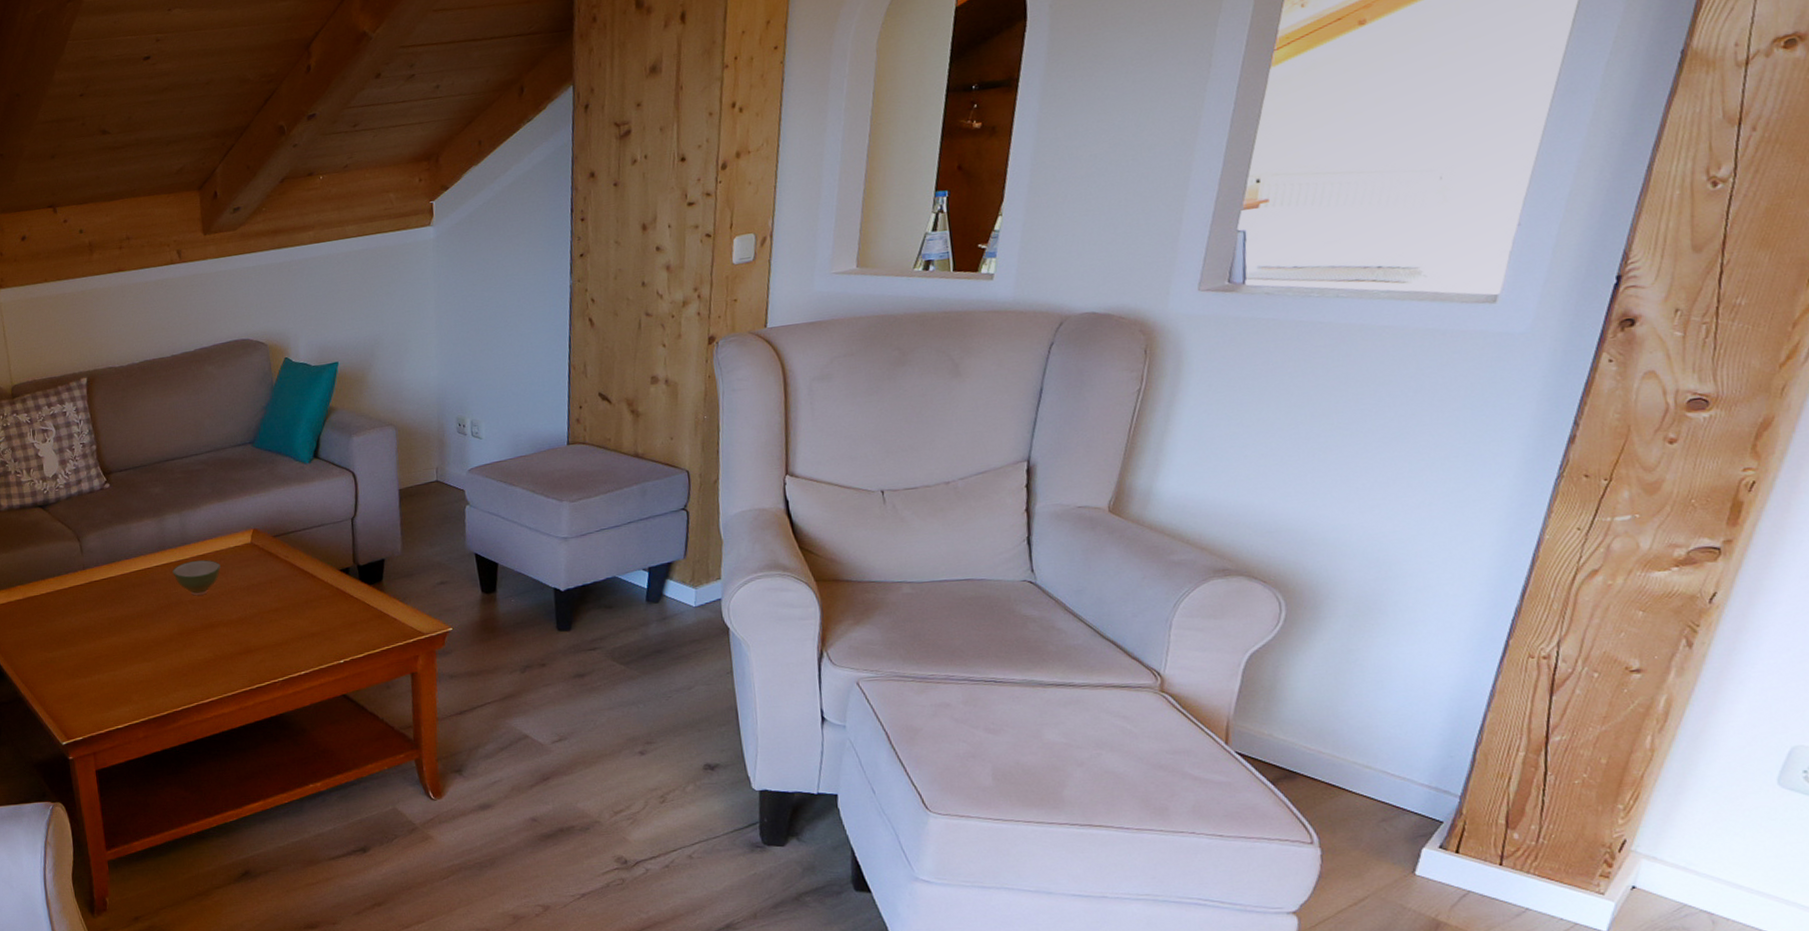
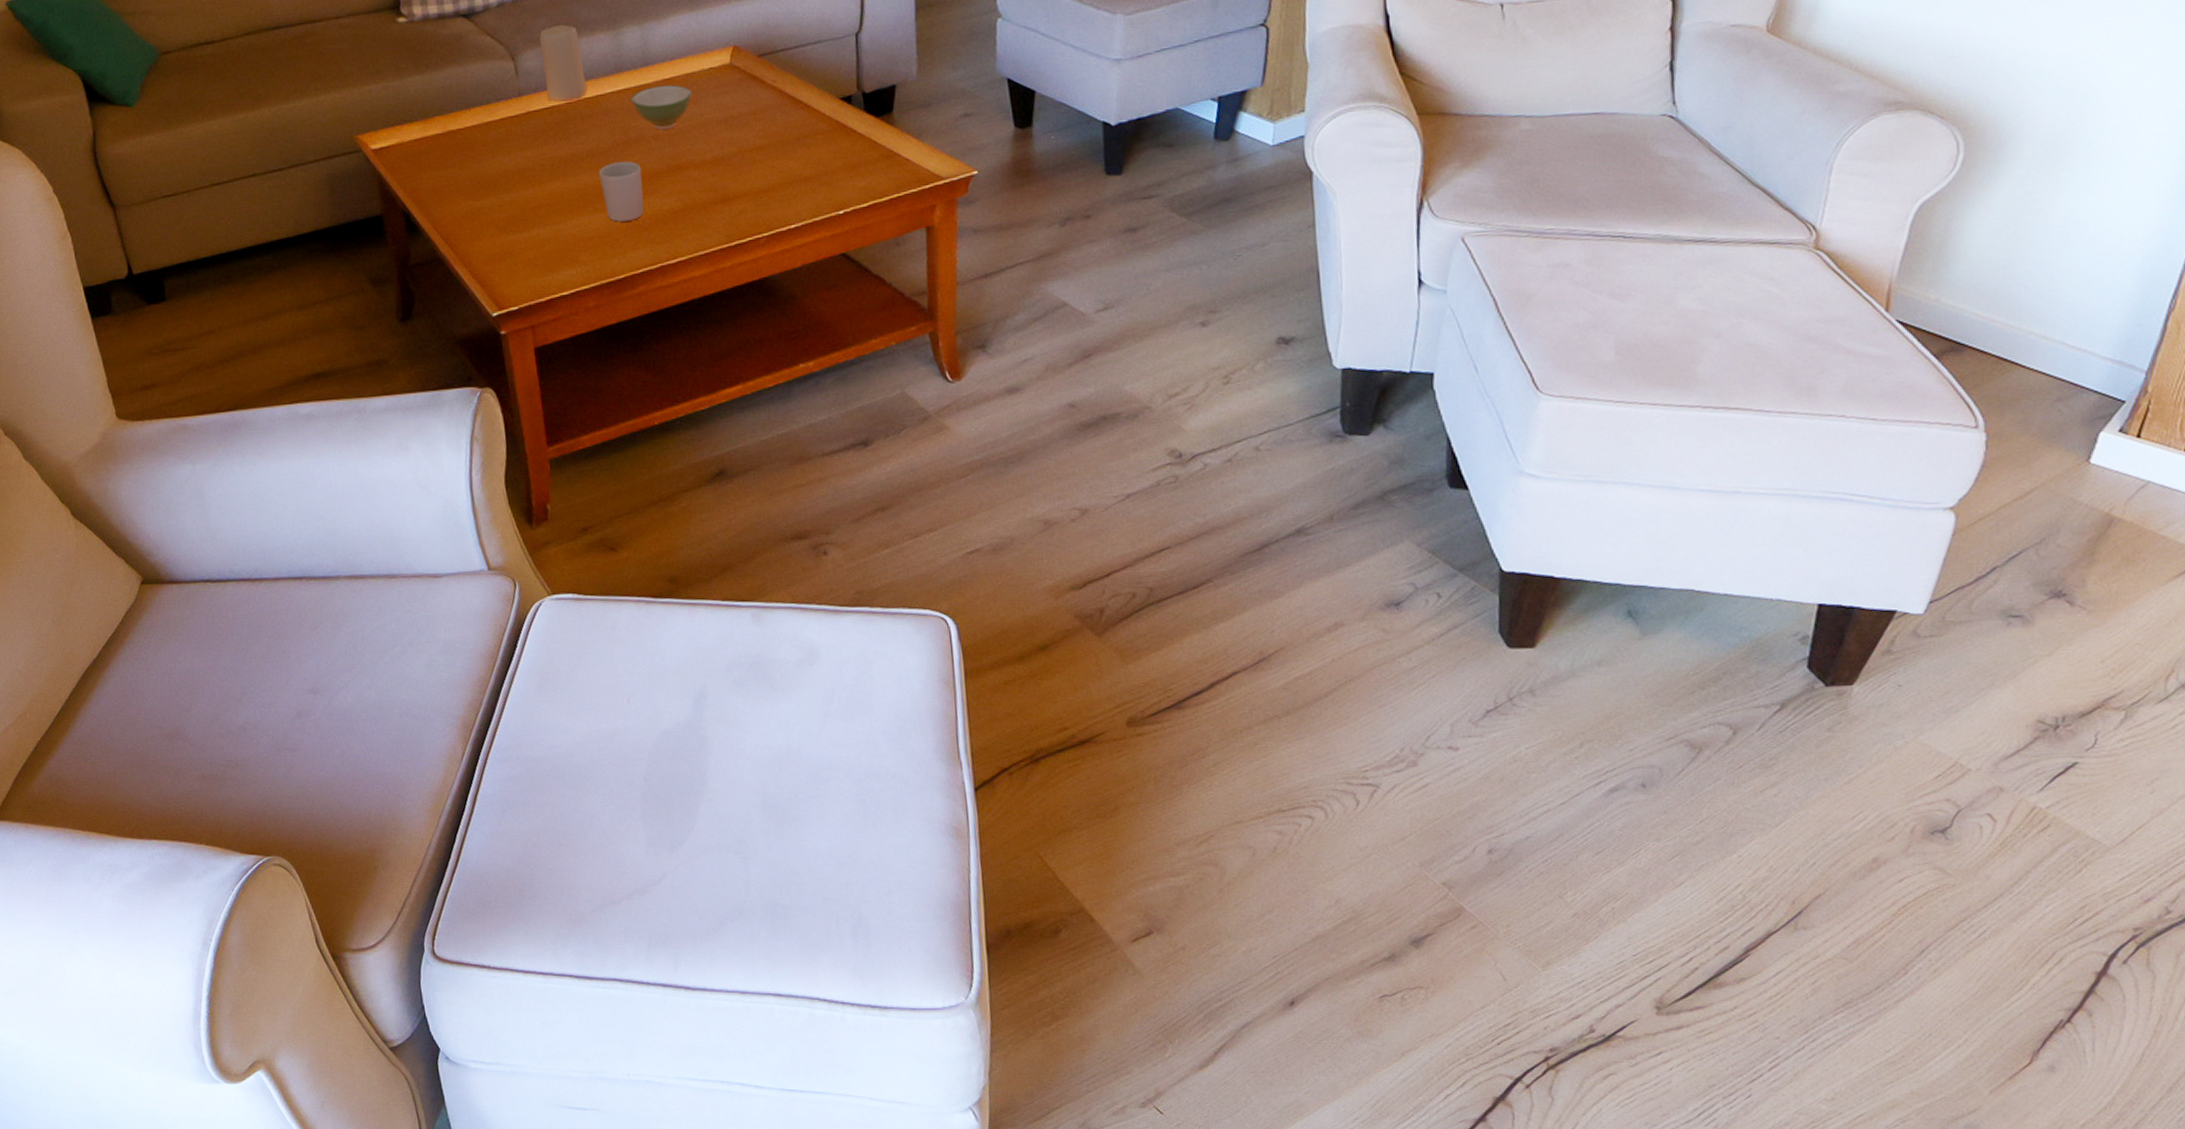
candle: none [99,512,138,574] -> present [539,24,588,102]
mug: none [147,620,183,669] -> present [599,161,645,222]

